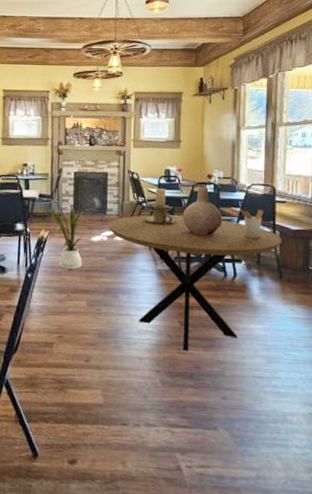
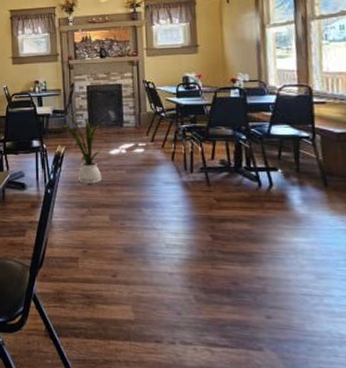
dining table: present [108,215,282,351] -> none [126,124,325,267]
candle holder: present [144,189,176,225] -> none [163,97,199,134]
vase: present [182,187,223,236] -> none [206,92,252,144]
utensil holder: present [240,210,264,239] -> none [272,113,300,144]

